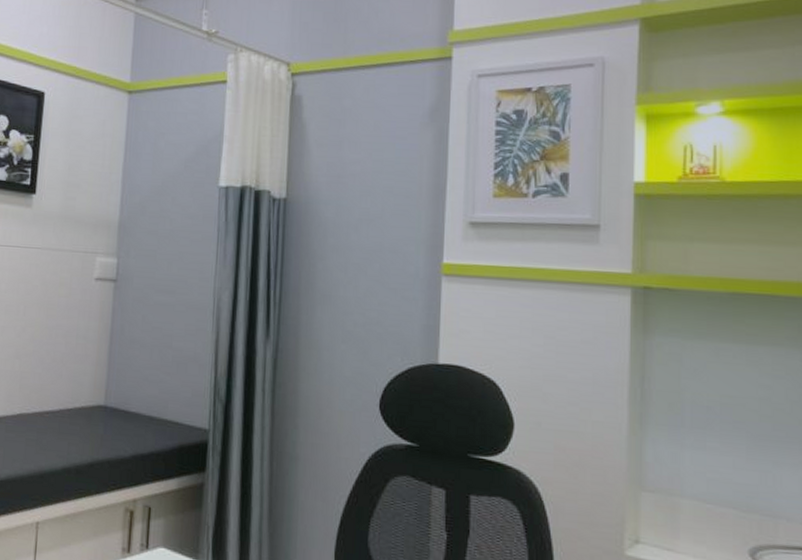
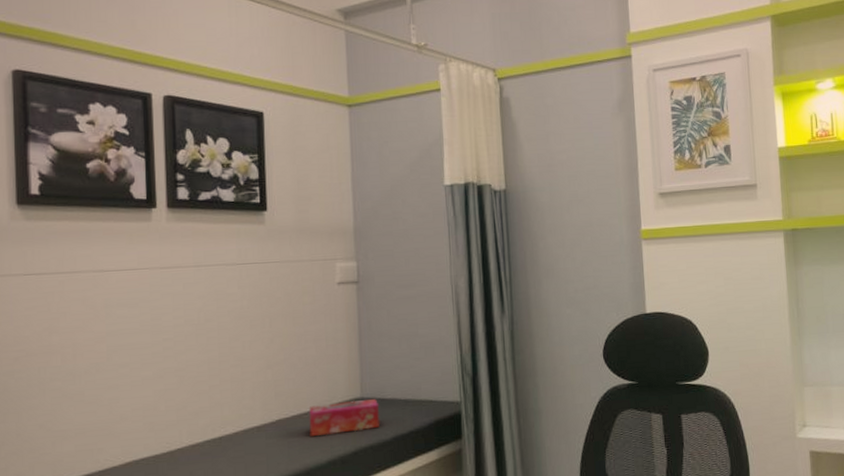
tissue box: none [48,405,122,442] -> present [309,398,381,436]

